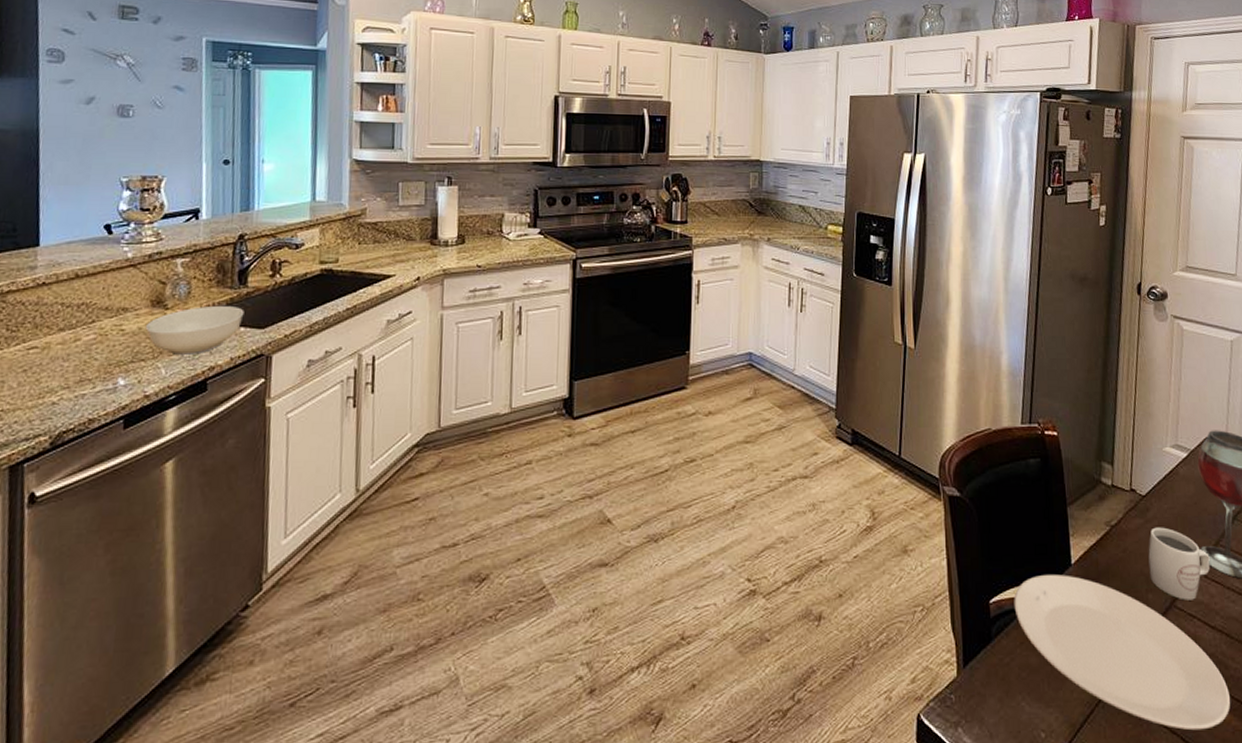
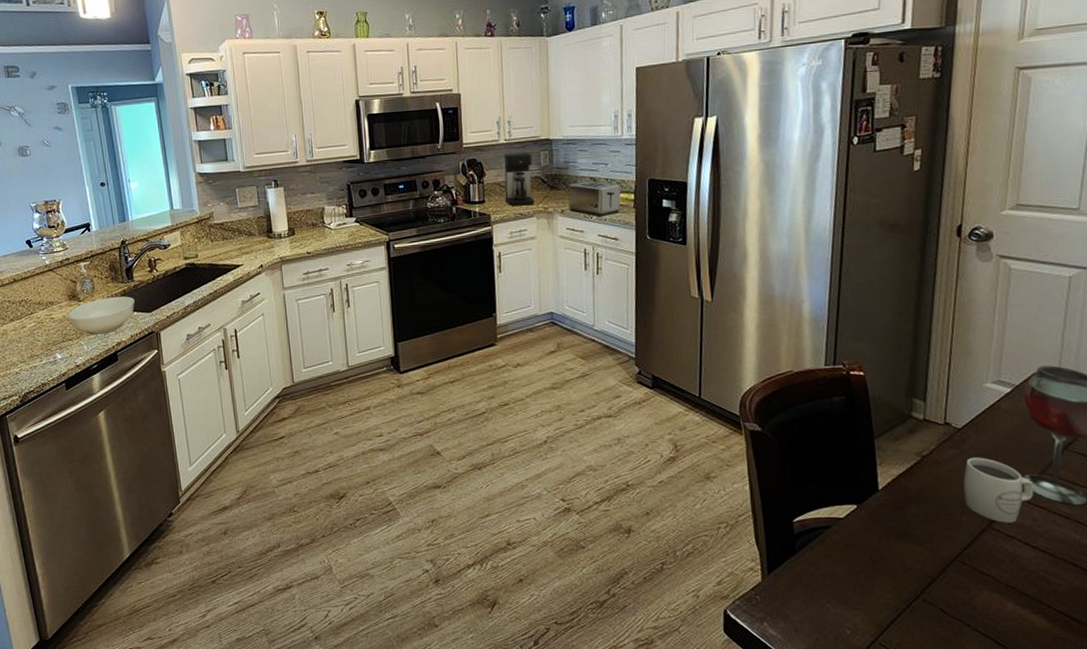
coffee maker: none [709,170,741,230] -> present [504,152,535,206]
toaster: none [776,209,829,249] -> present [568,181,621,217]
plate: present [1014,574,1231,731] -> none [818,498,1053,636]

